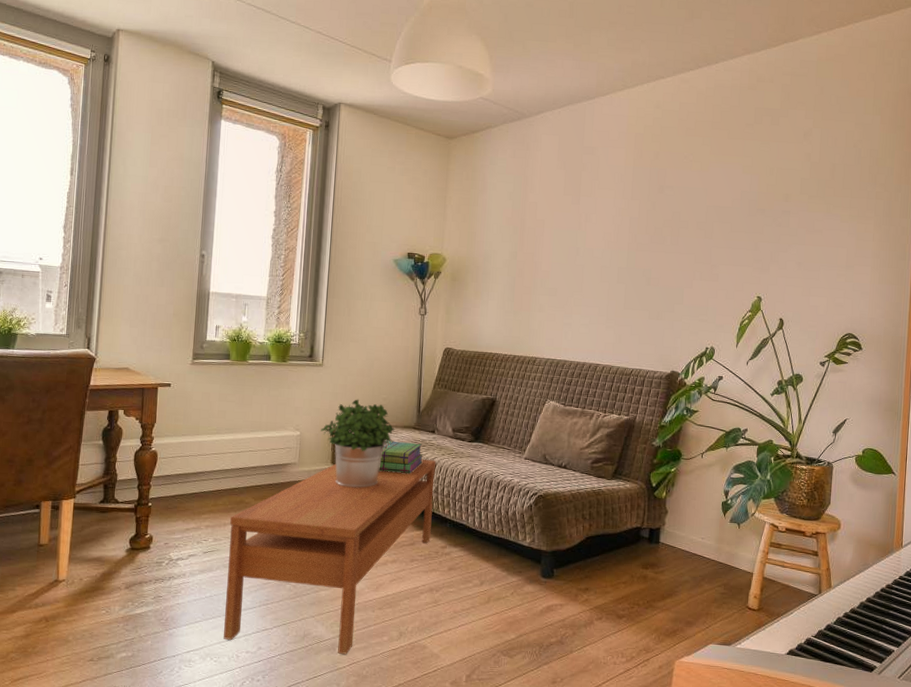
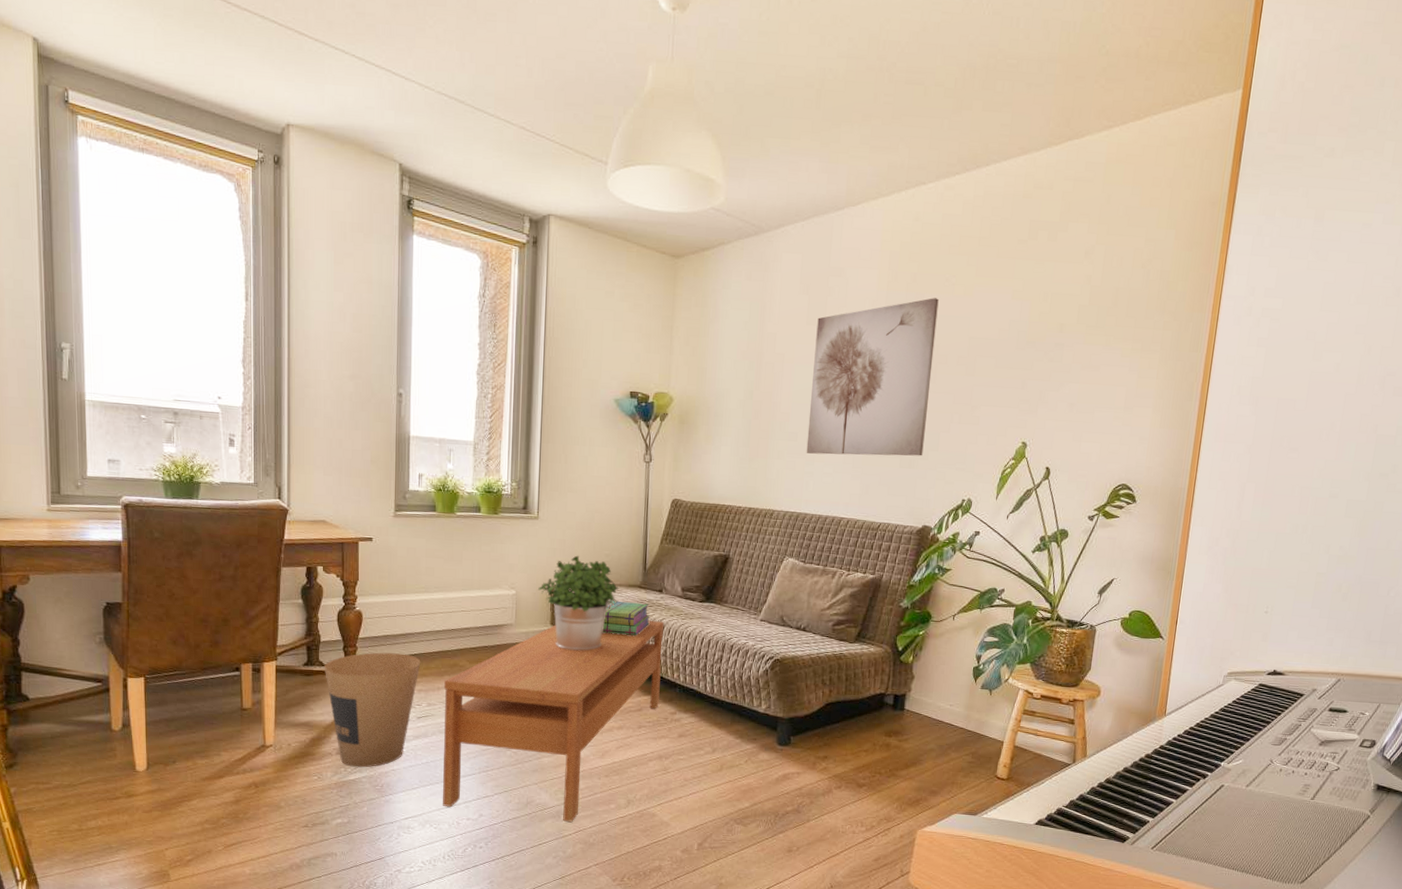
trash can: none [118,490,210,602] -> present [324,652,421,768]
wall art: none [565,172,679,309] -> present [806,298,939,456]

